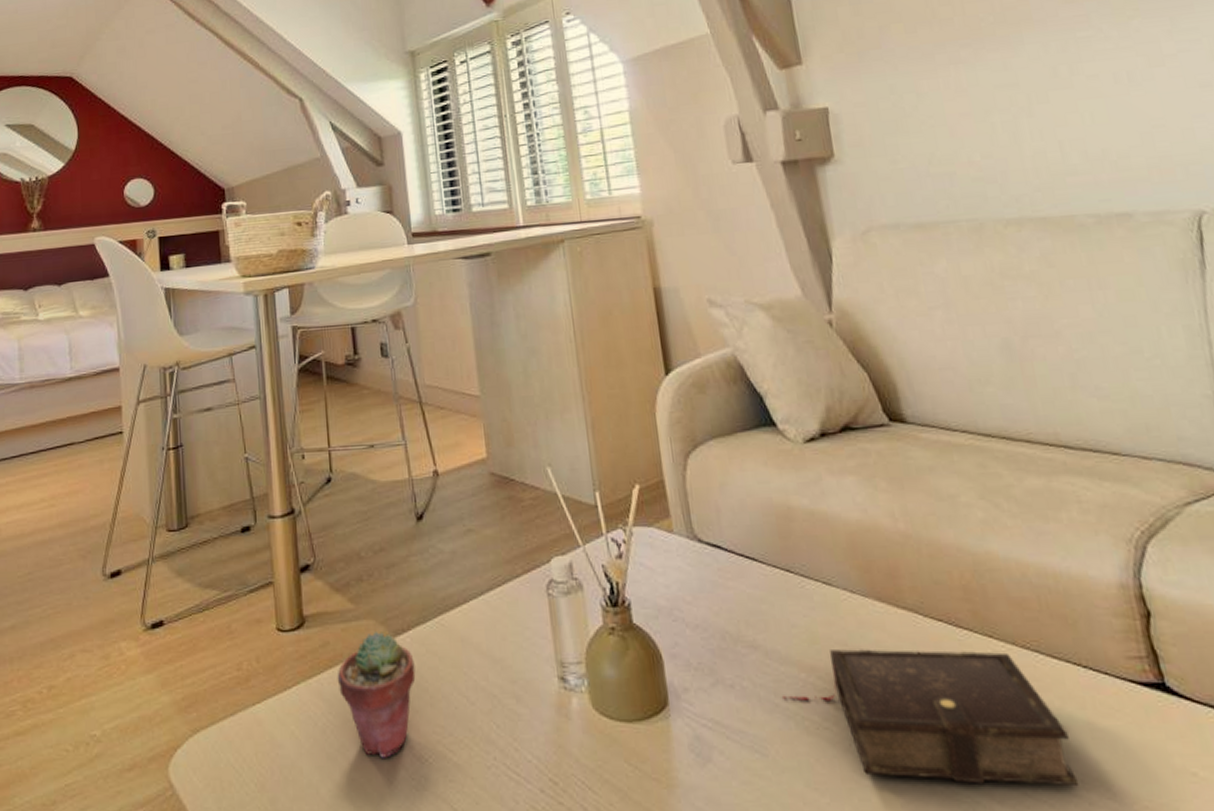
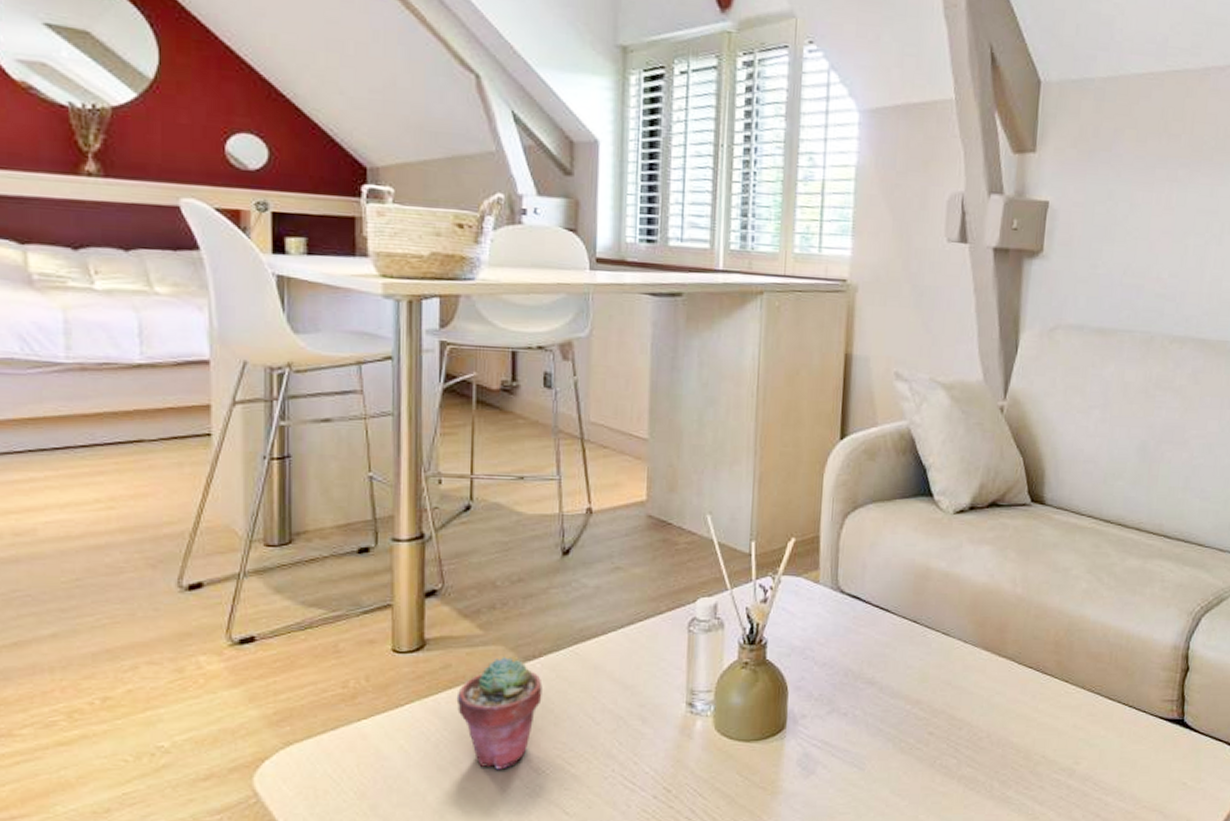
book: present [782,649,1079,787] -> none [887,687,1104,793]

